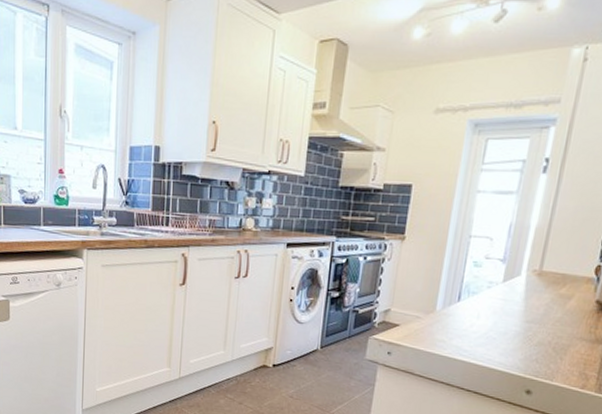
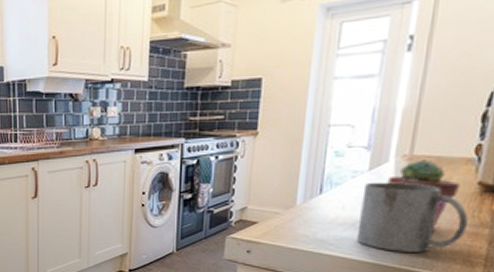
mug: none [488,293,586,364] -> present [356,182,468,253]
potted succulent: none [518,275,581,341] -> present [387,159,461,228]

